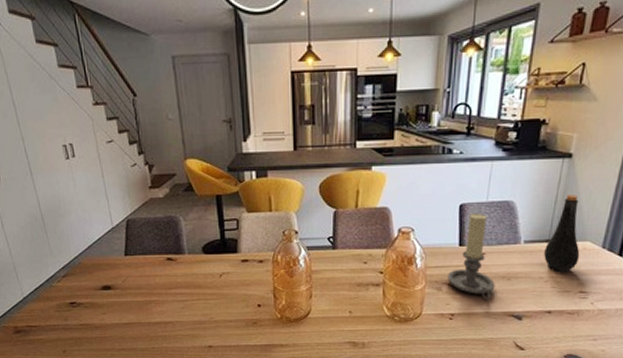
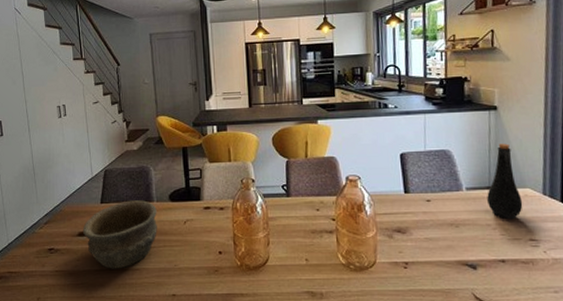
bowl: none [106,252,190,322] -> present [82,200,157,269]
candle holder: present [447,214,495,301] -> none [397,162,445,249]

